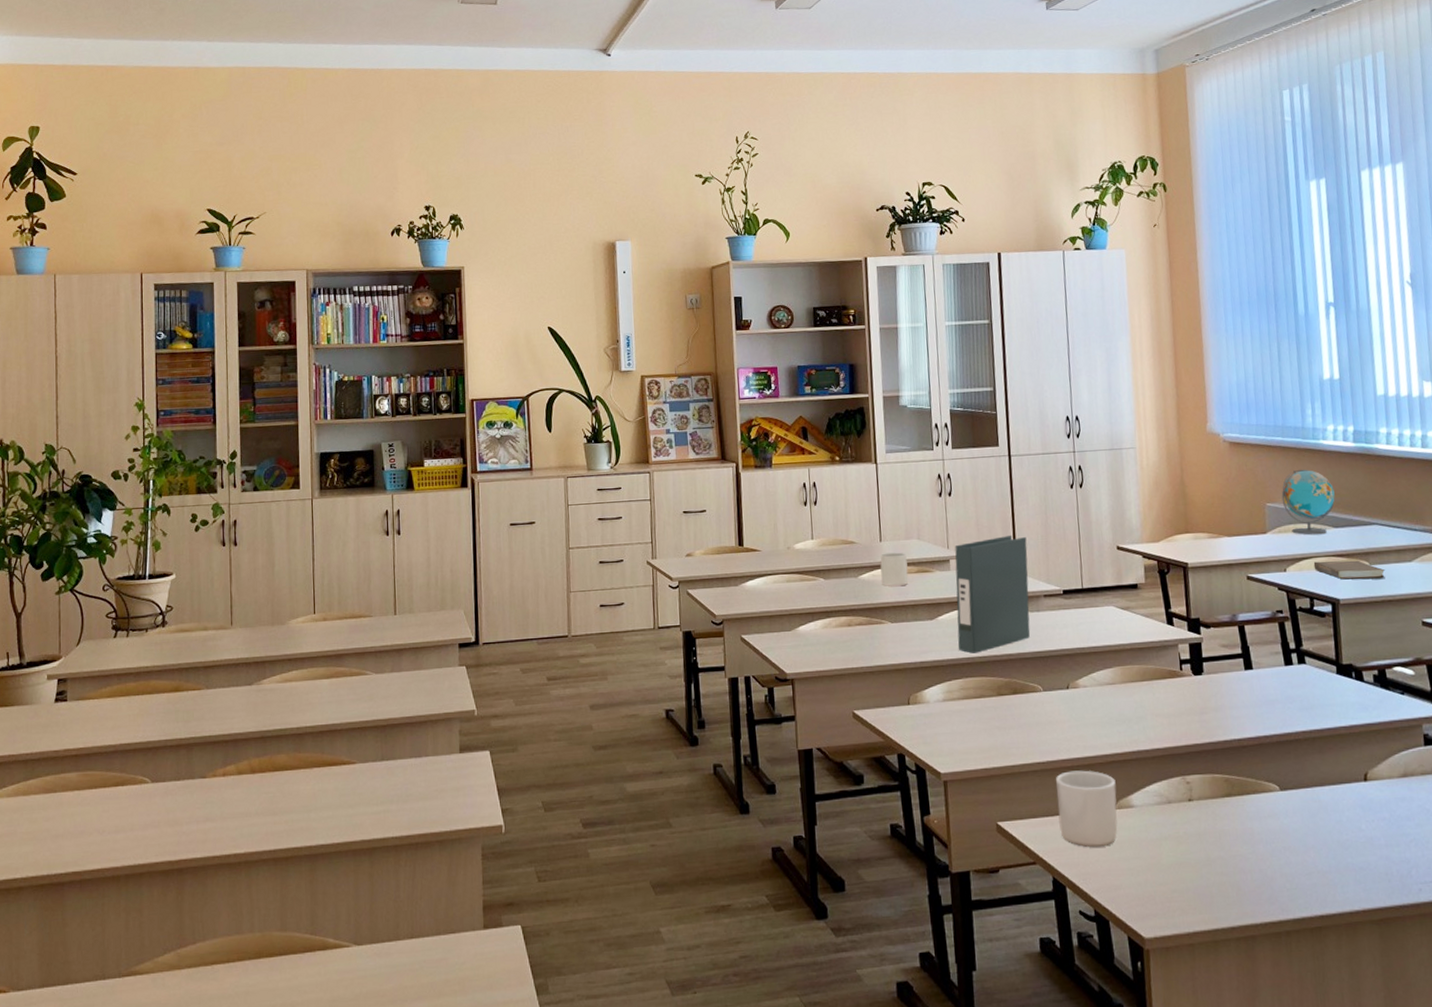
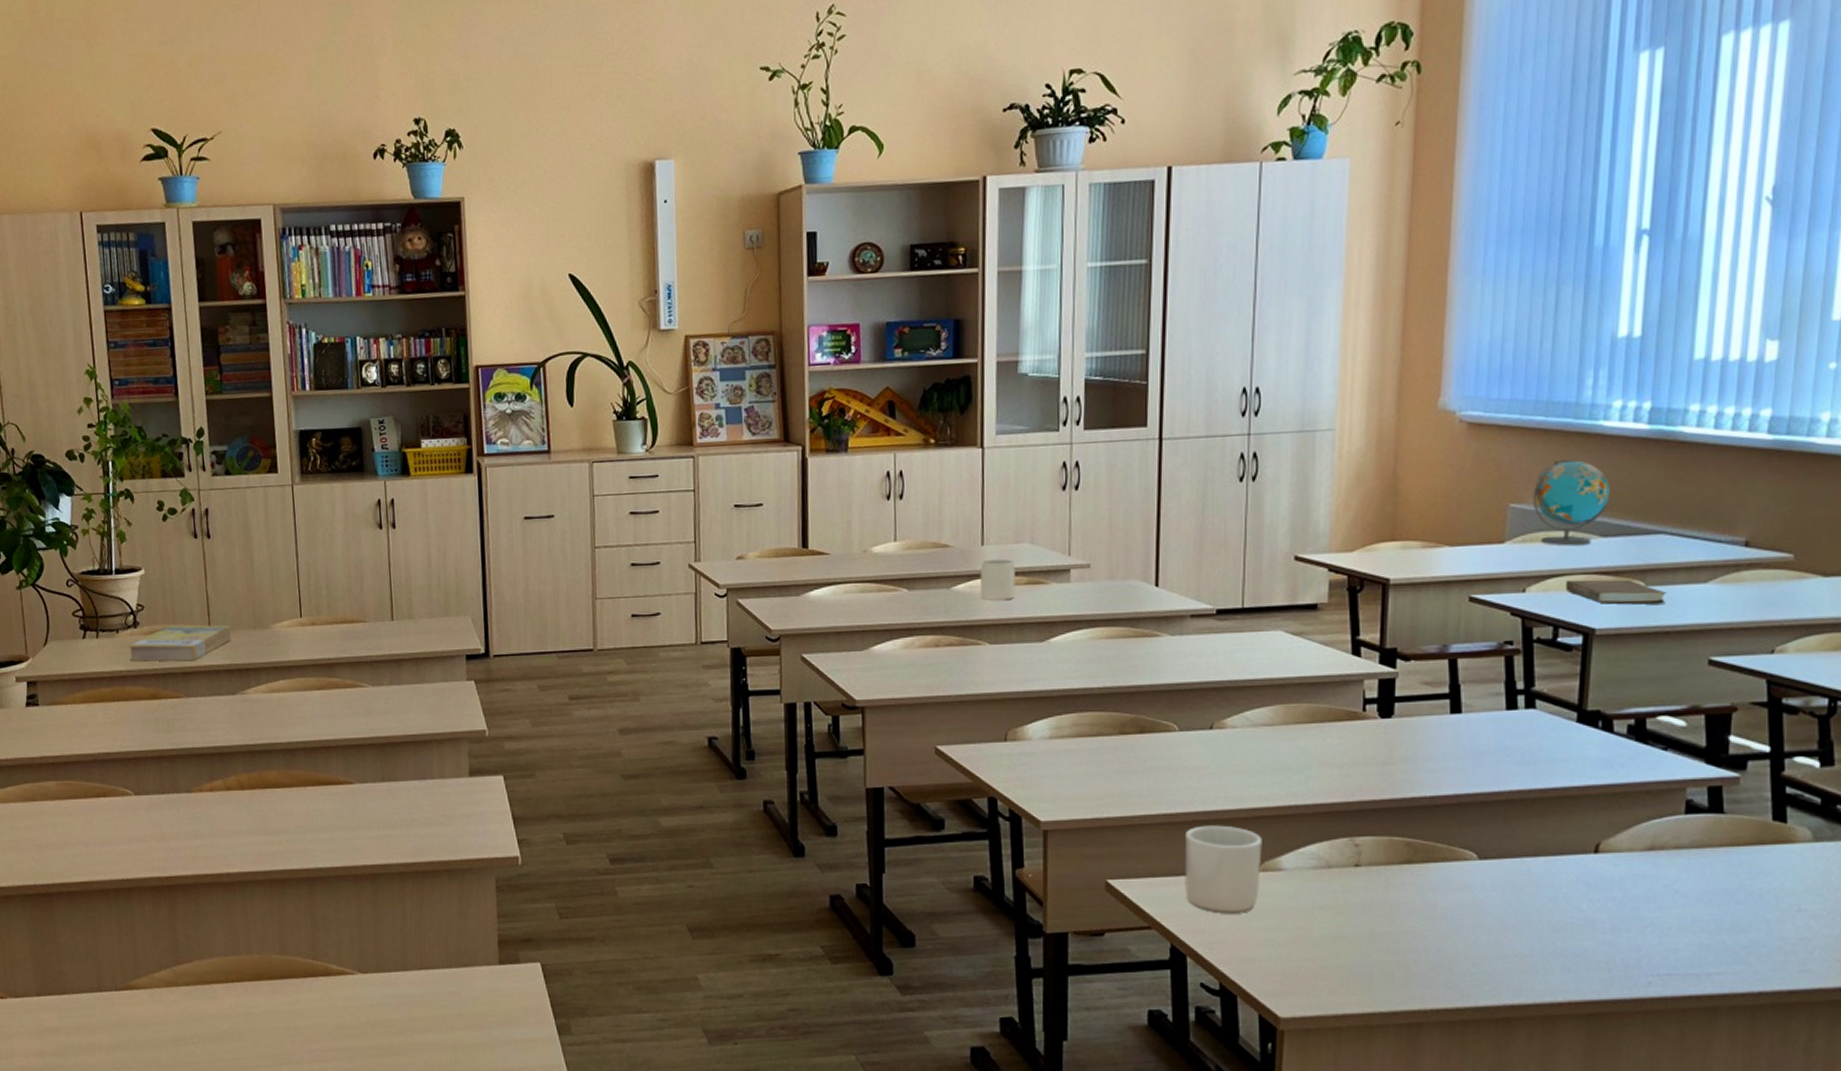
book: none [155,622,252,658] -> present [128,624,232,662]
binder: present [955,534,1030,653] -> none [1073,539,1174,683]

